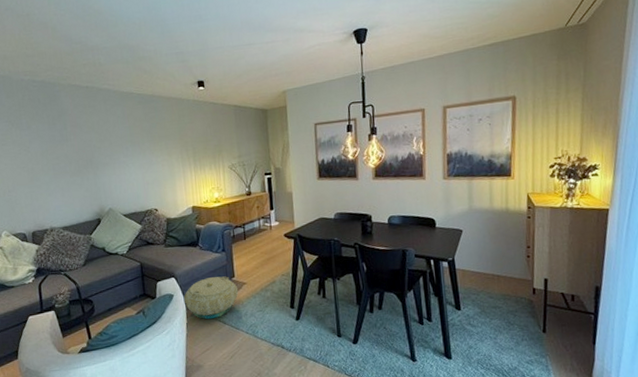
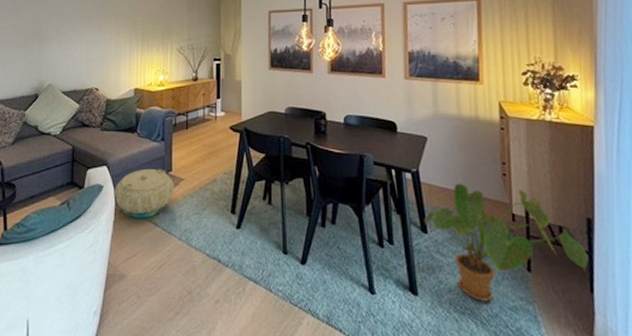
house plant: none [458,266,594,359] -> present [424,183,589,302]

